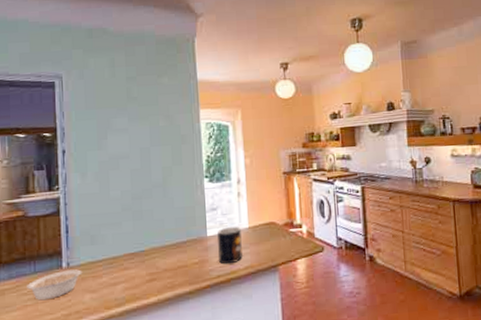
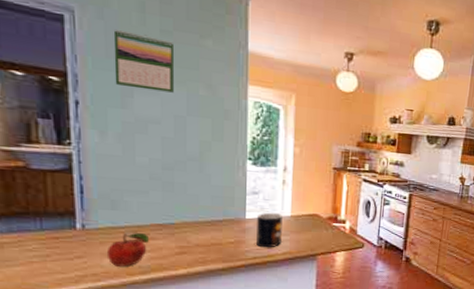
legume: present [27,269,85,301] -> none [32,232,104,259]
fruit: none [87,263,124,301] -> present [106,232,150,267]
calendar: none [91,84,139,131] -> present [113,30,174,93]

